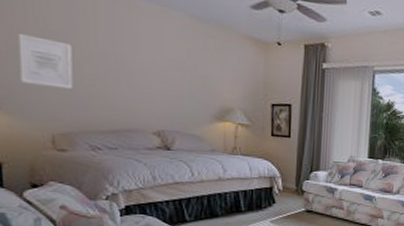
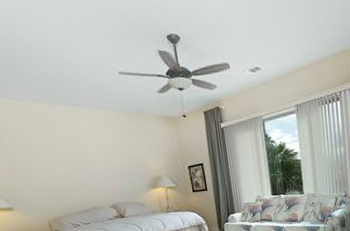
wall art: present [18,32,73,89] -> none [14,152,54,188]

